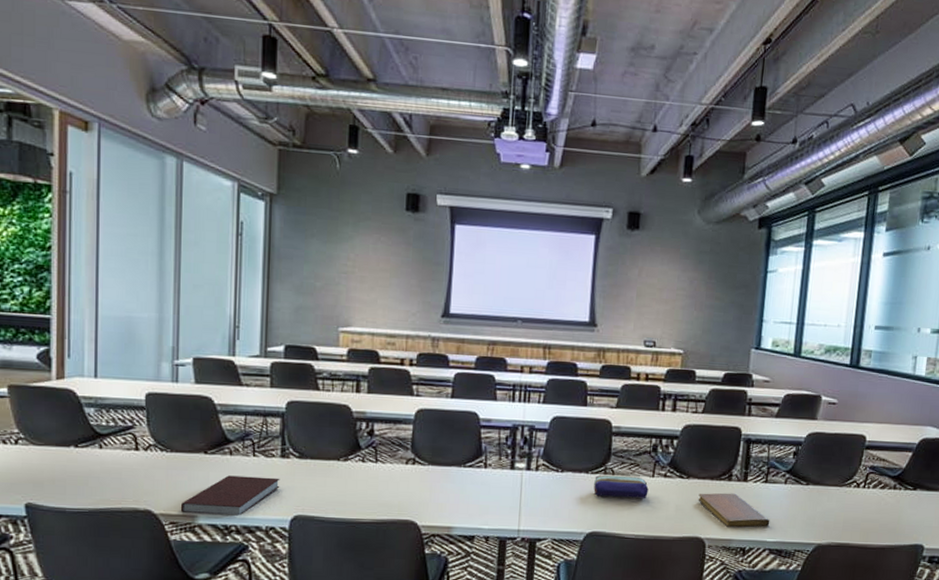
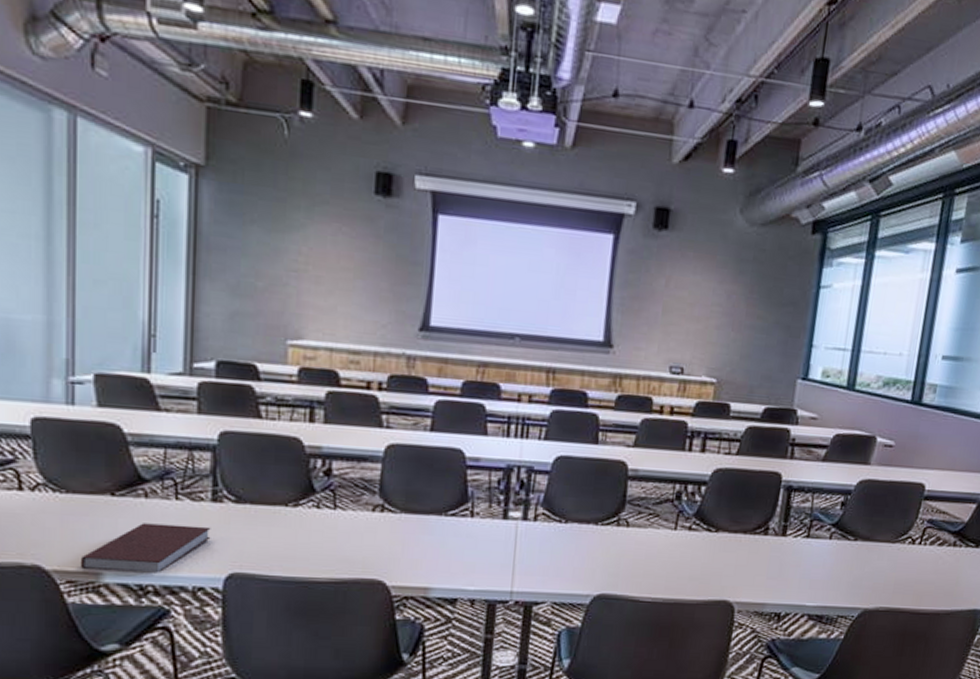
pencil case: present [594,474,649,499] -> none [604,526,670,556]
notebook: present [698,492,770,528] -> none [727,549,811,590]

